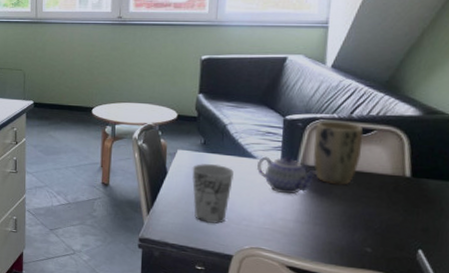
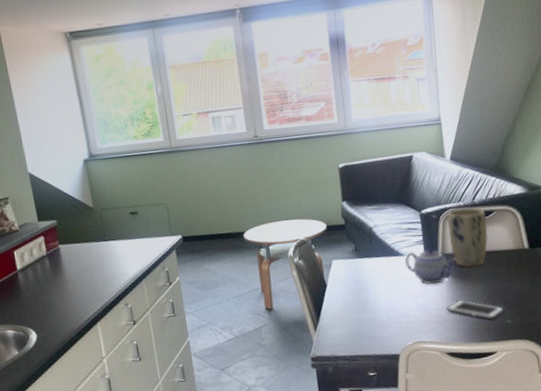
cup: present [191,164,234,224] -> none [348,268,388,328]
cell phone: none [296,216,365,243] -> present [447,300,504,320]

